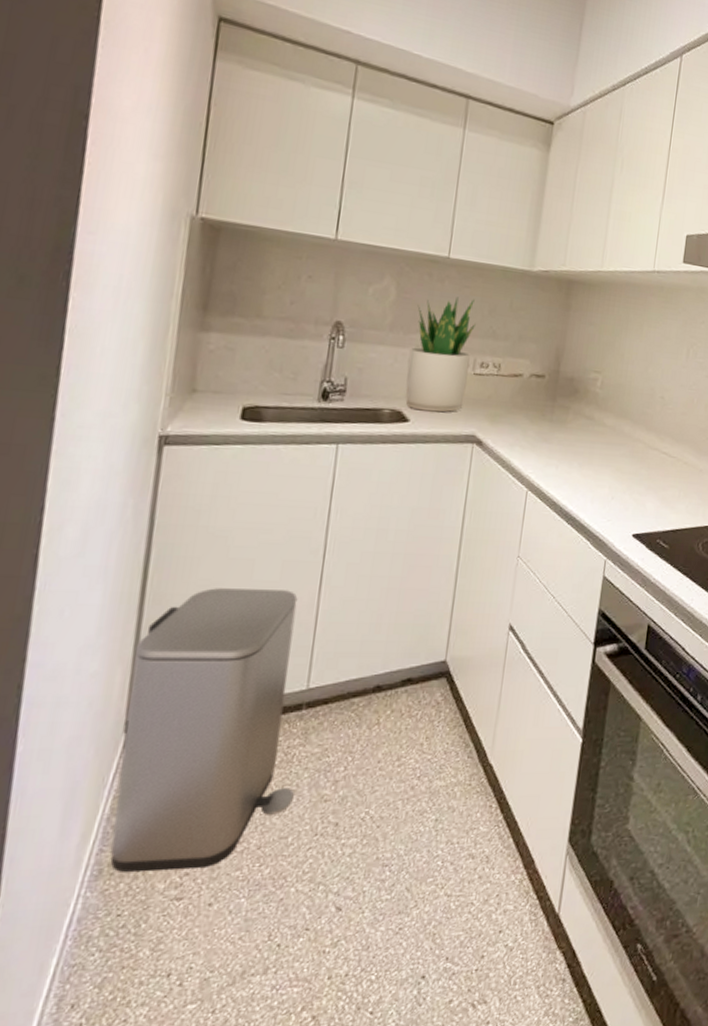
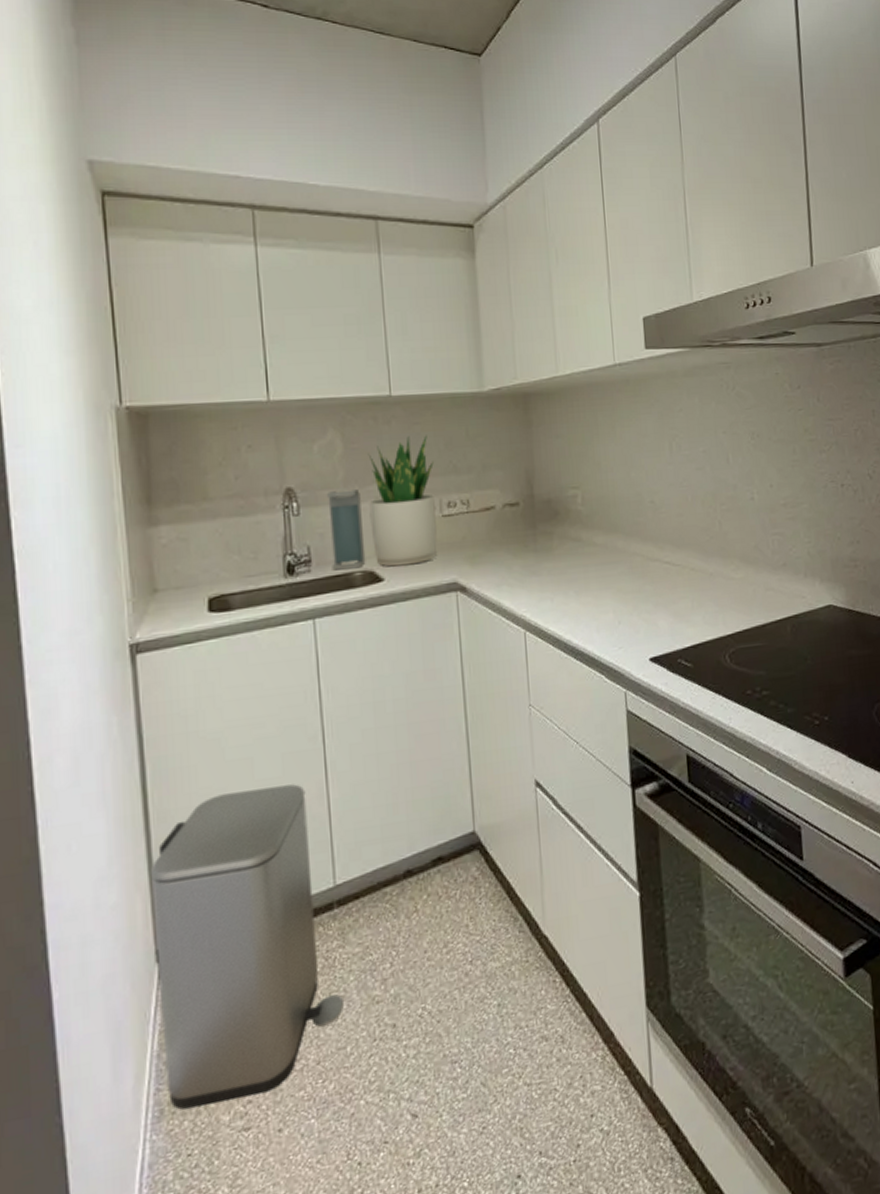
soap dispenser: none [363,332,404,406] -> present [326,489,366,571]

